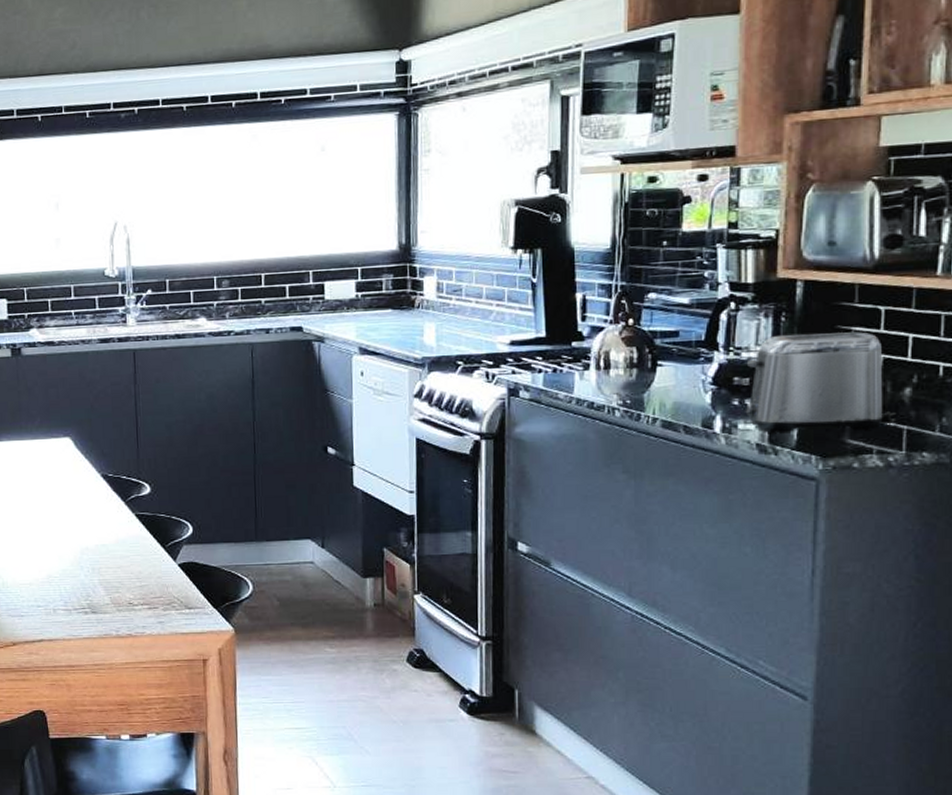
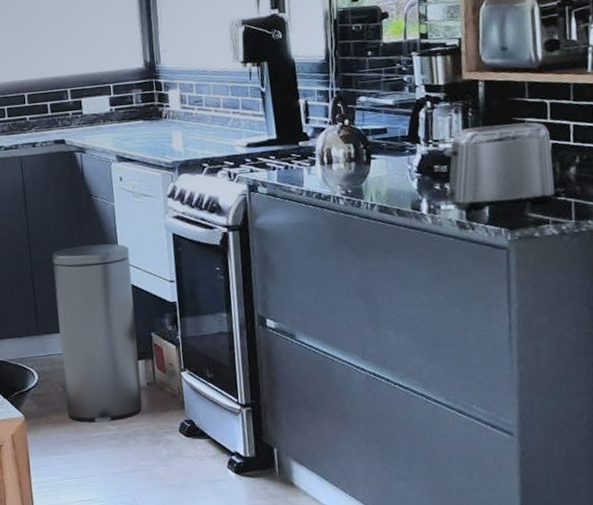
pedal bin: none [278,444,367,643] -> present [52,243,142,423]

